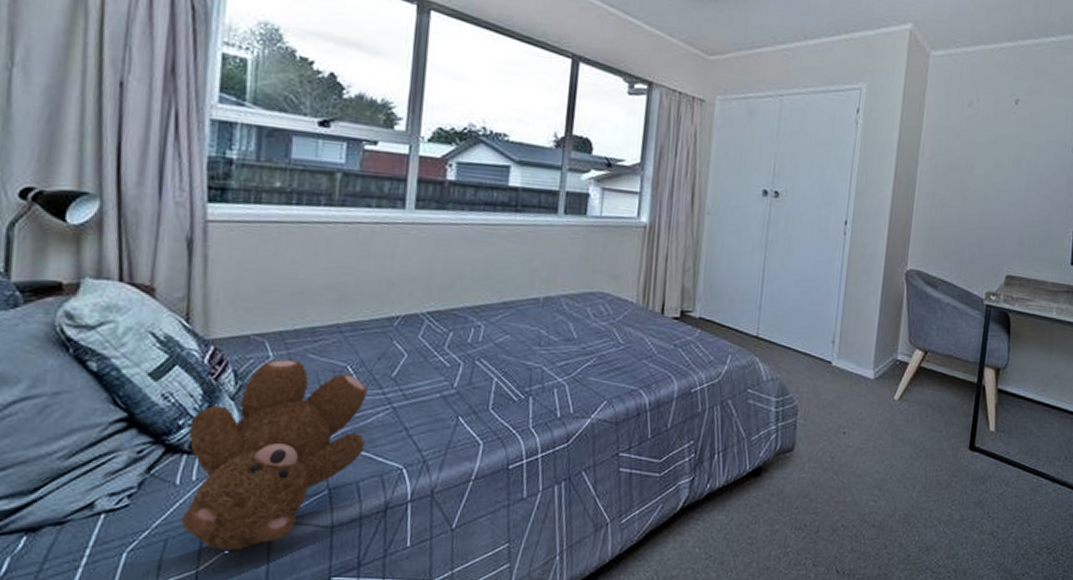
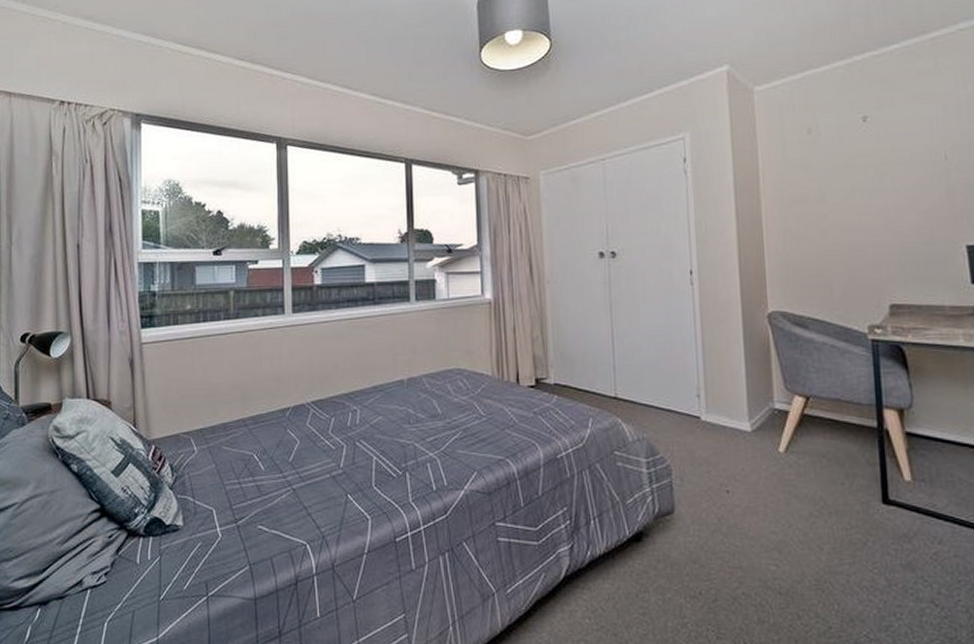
teddy bear: present [180,359,368,551] -> none [142,453,274,621]

